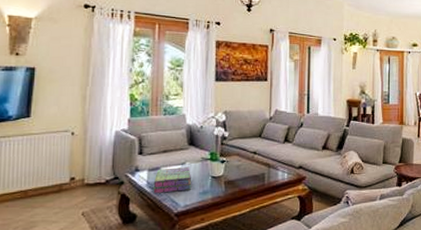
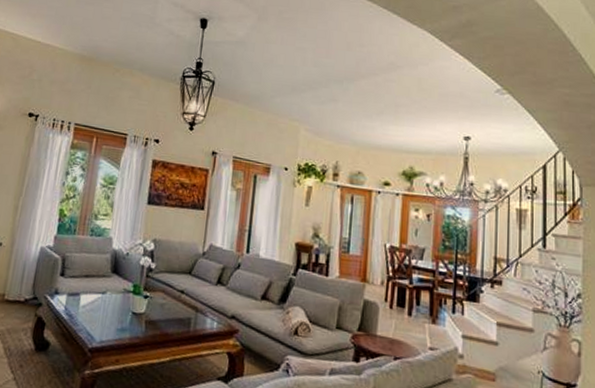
stack of books: present [153,166,192,193] -> none [69,295,111,324]

